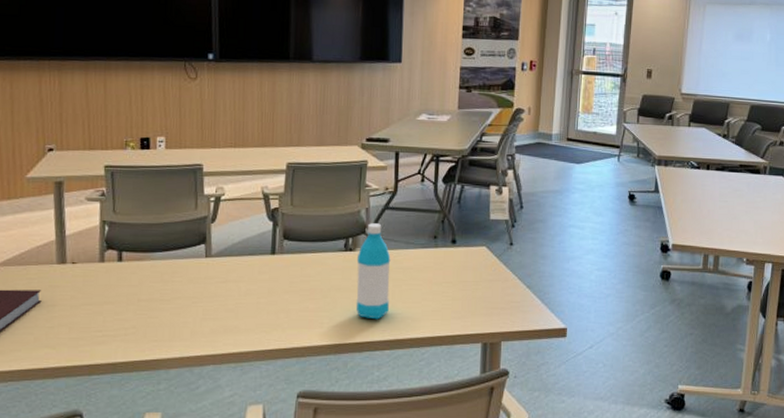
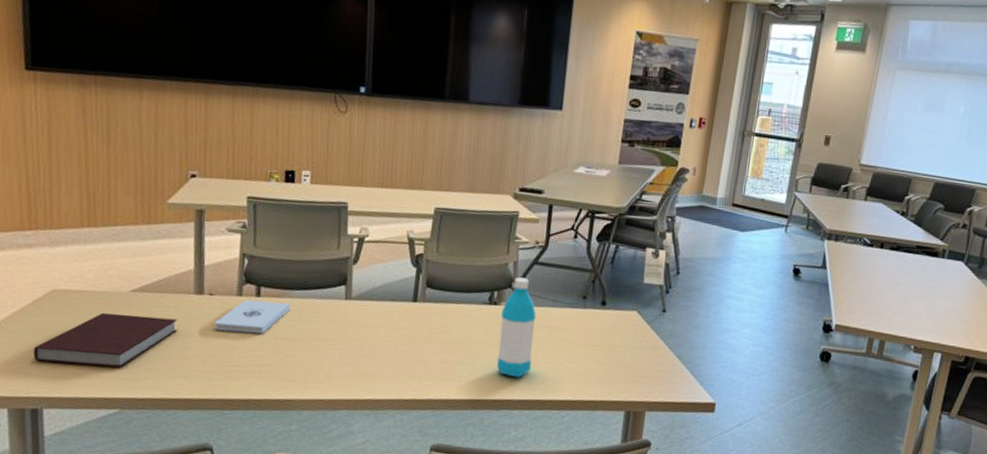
notepad: none [78,265,153,298] -> present [214,300,291,334]

